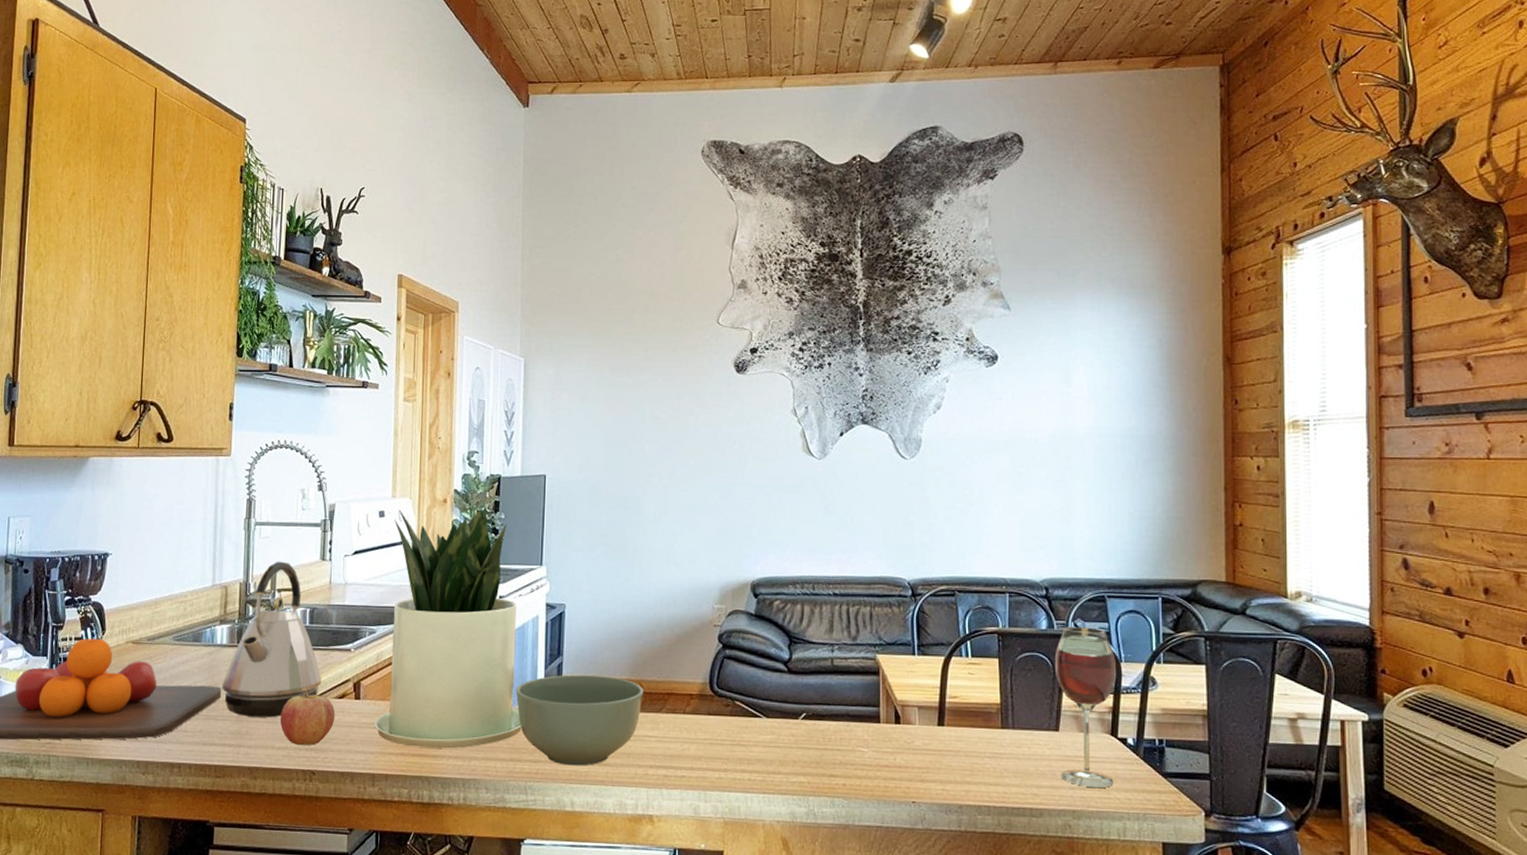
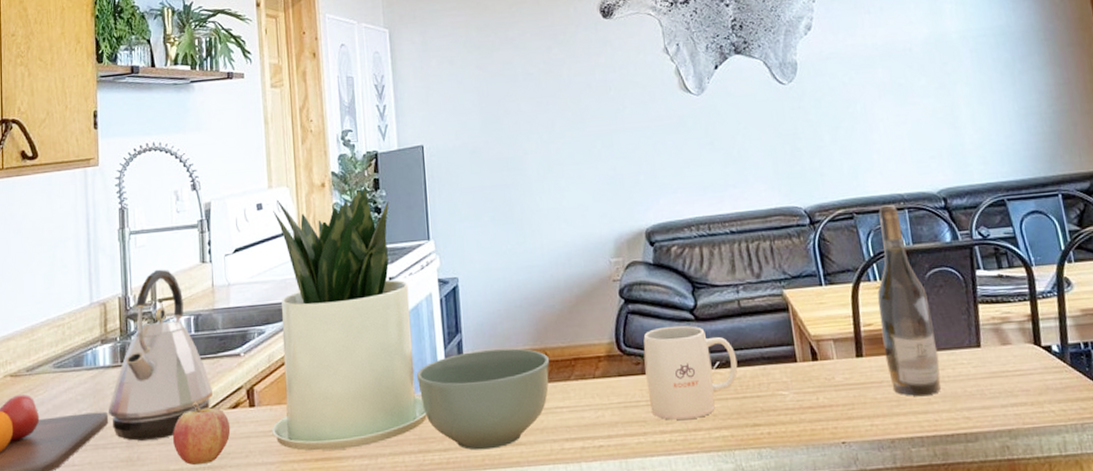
mug: none [734,674,823,762] -> present [643,325,738,420]
wine bottle: none [965,586,1017,769] -> present [877,204,941,396]
wineglass: present [1055,626,1117,788] -> none [964,234,1045,403]

